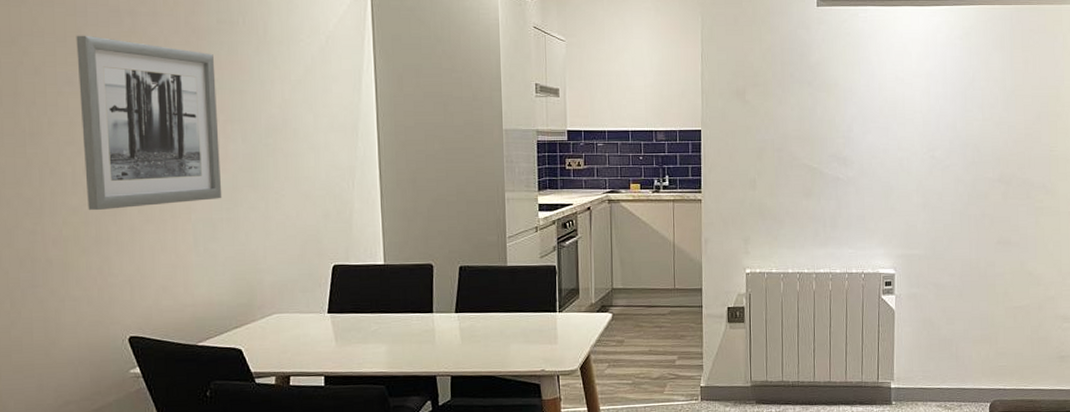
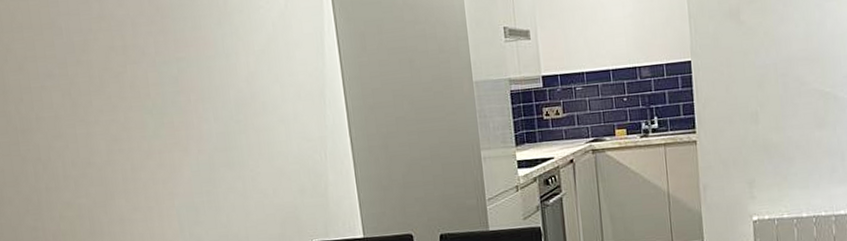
wall art: present [76,35,222,210] -> none [51,25,201,203]

